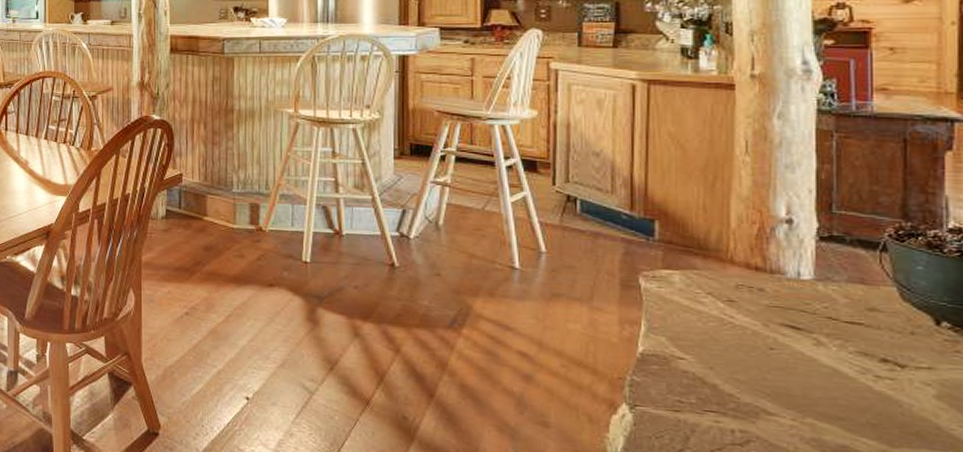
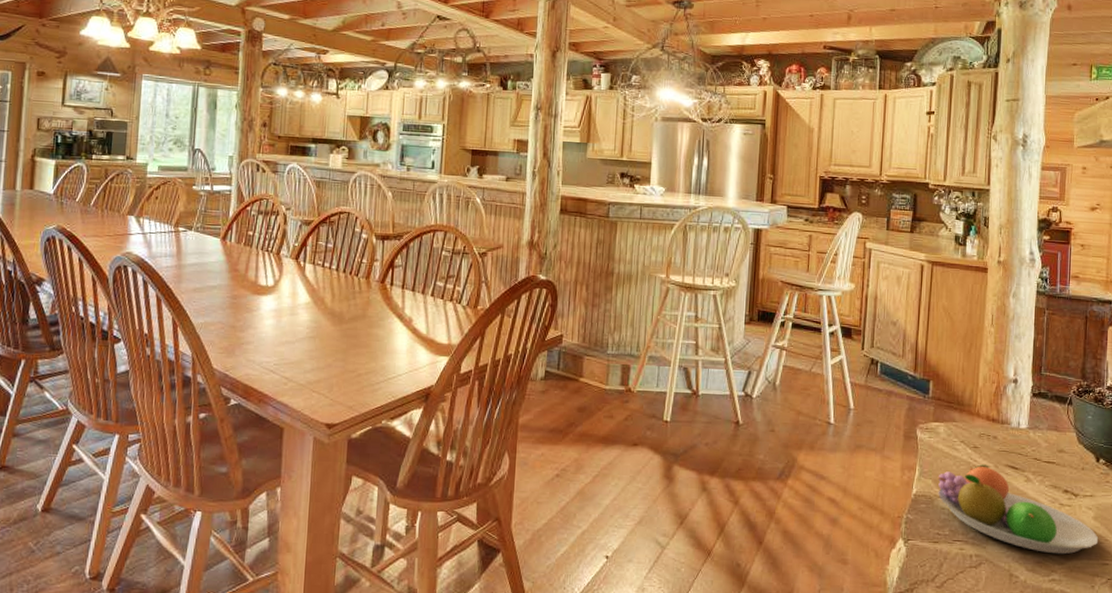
fruit bowl: none [674,322,947,440] -> present [937,464,1099,555]

